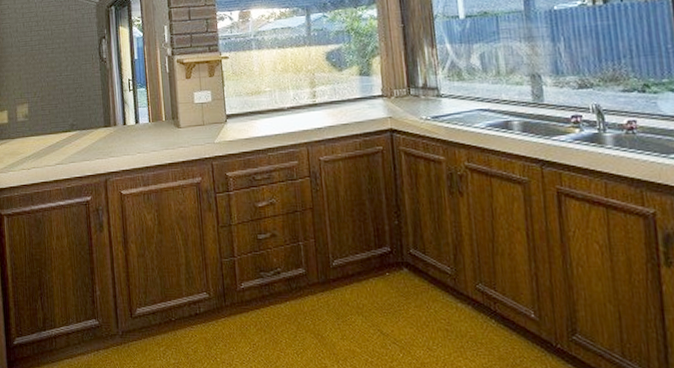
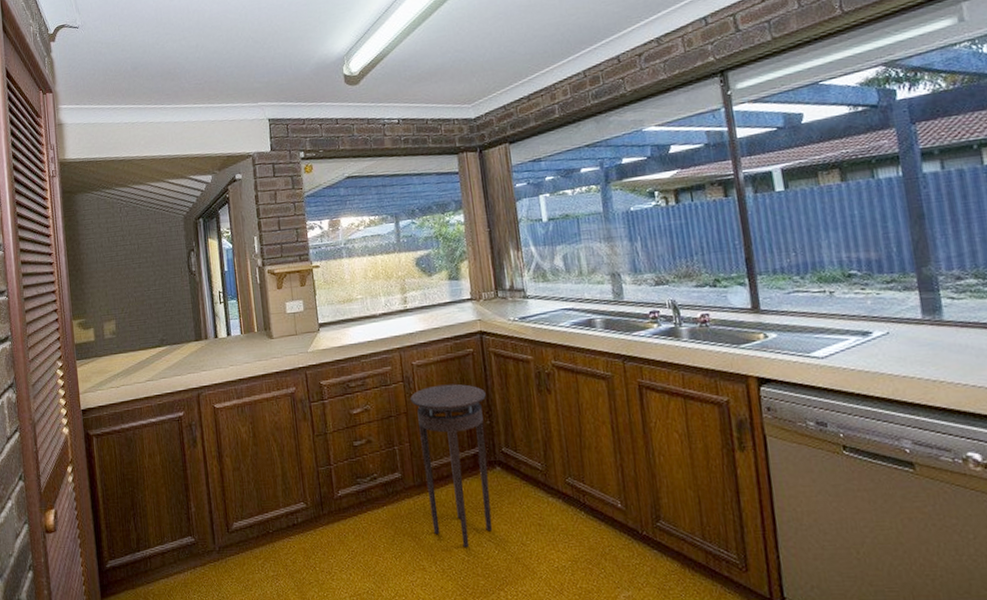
stool: none [317,181,398,349] -> present [410,384,493,548]

